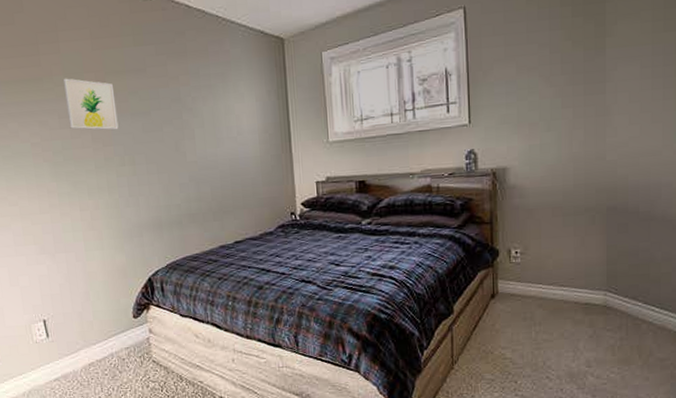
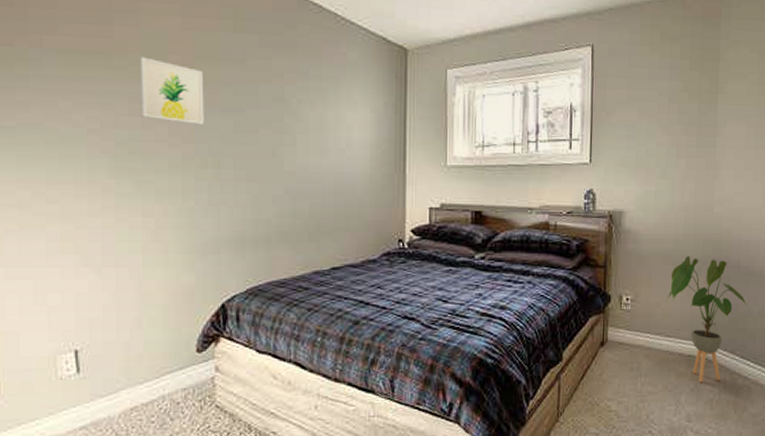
house plant: none [558,206,649,330] -> present [666,256,747,383]

